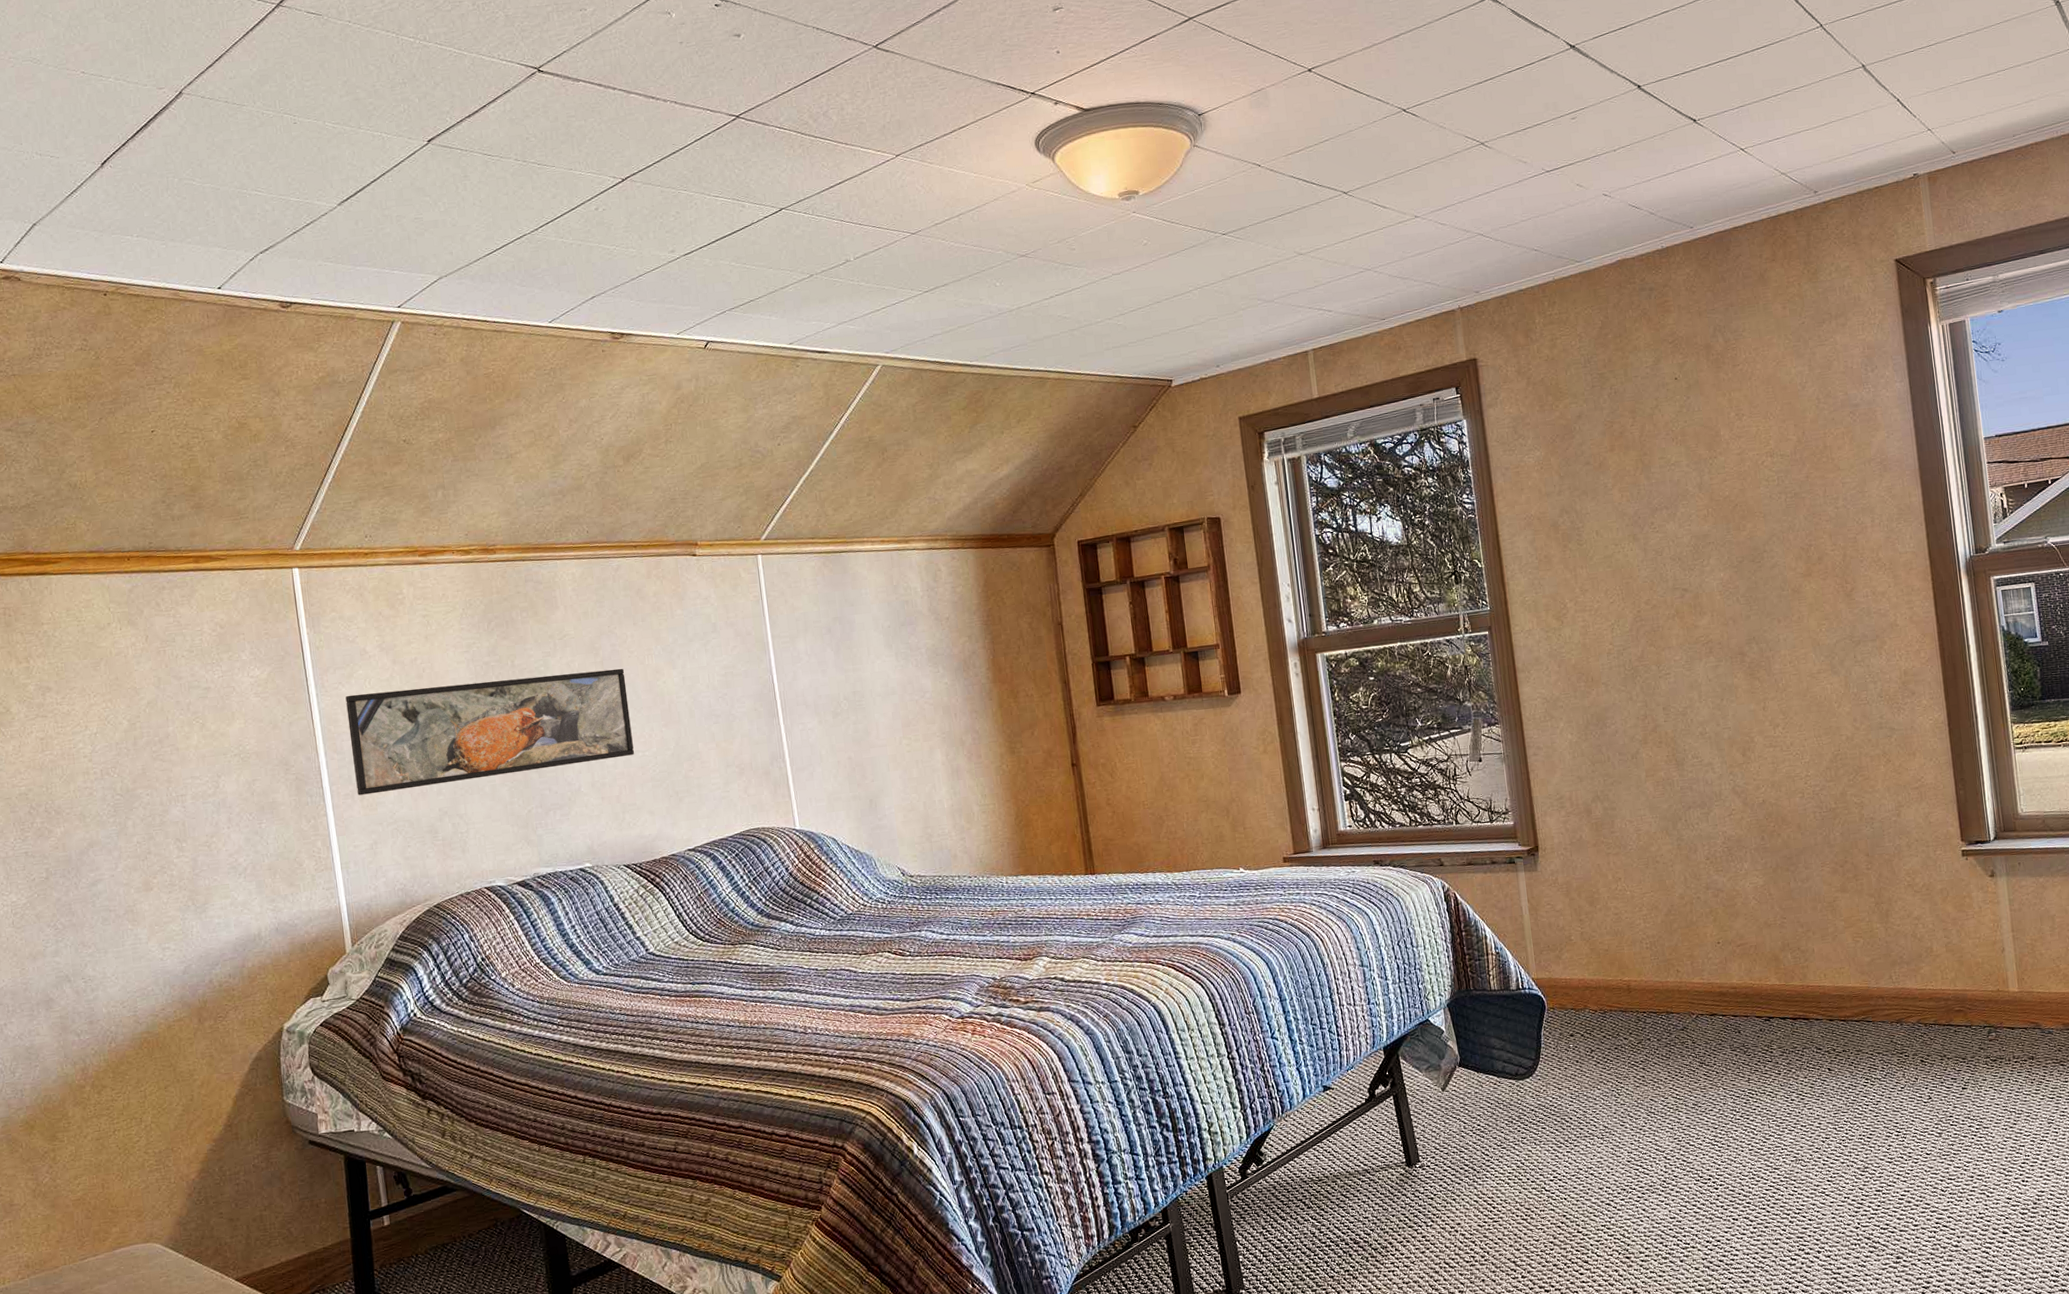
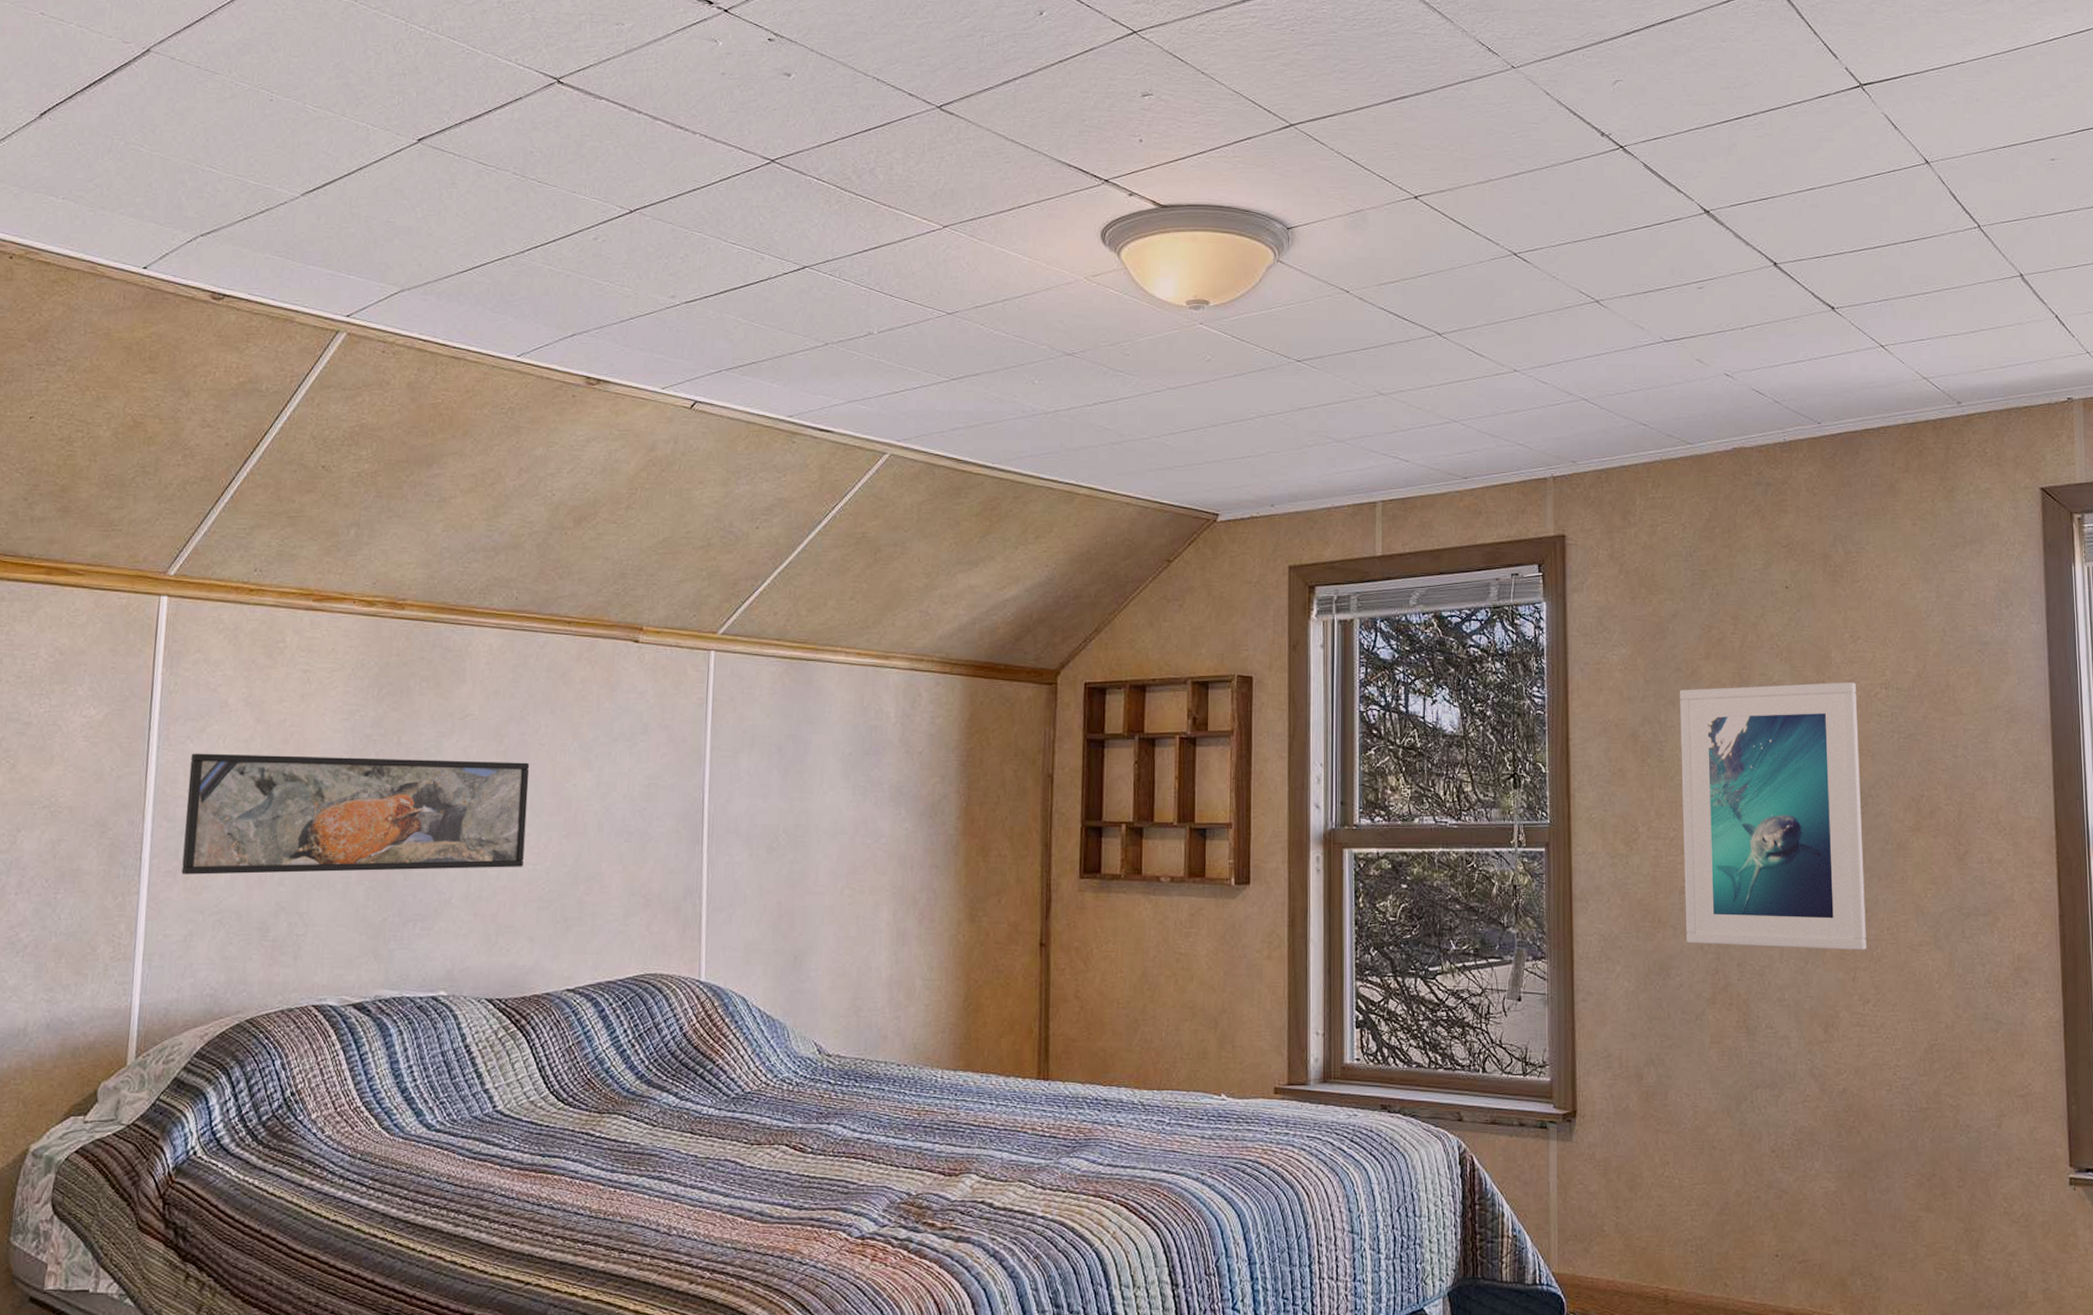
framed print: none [1591,454,1773,696] -> present [1680,682,1866,951]

